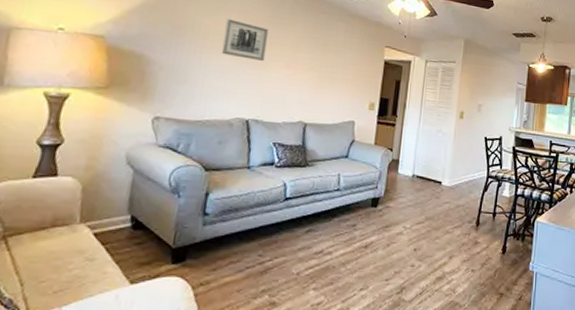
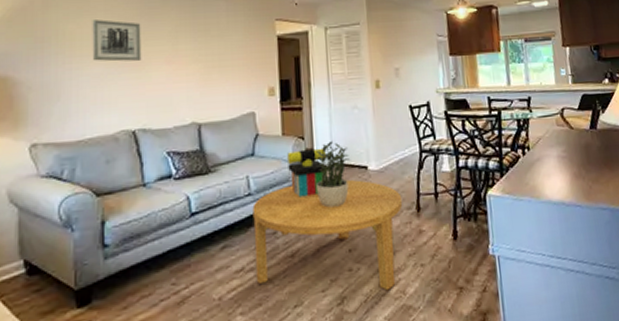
coffee table: none [331,187,466,288] -> present [252,179,403,291]
decorative box: none [375,159,409,200] -> present [287,148,327,198]
potted plant: none [395,156,428,212] -> present [316,140,350,208]

